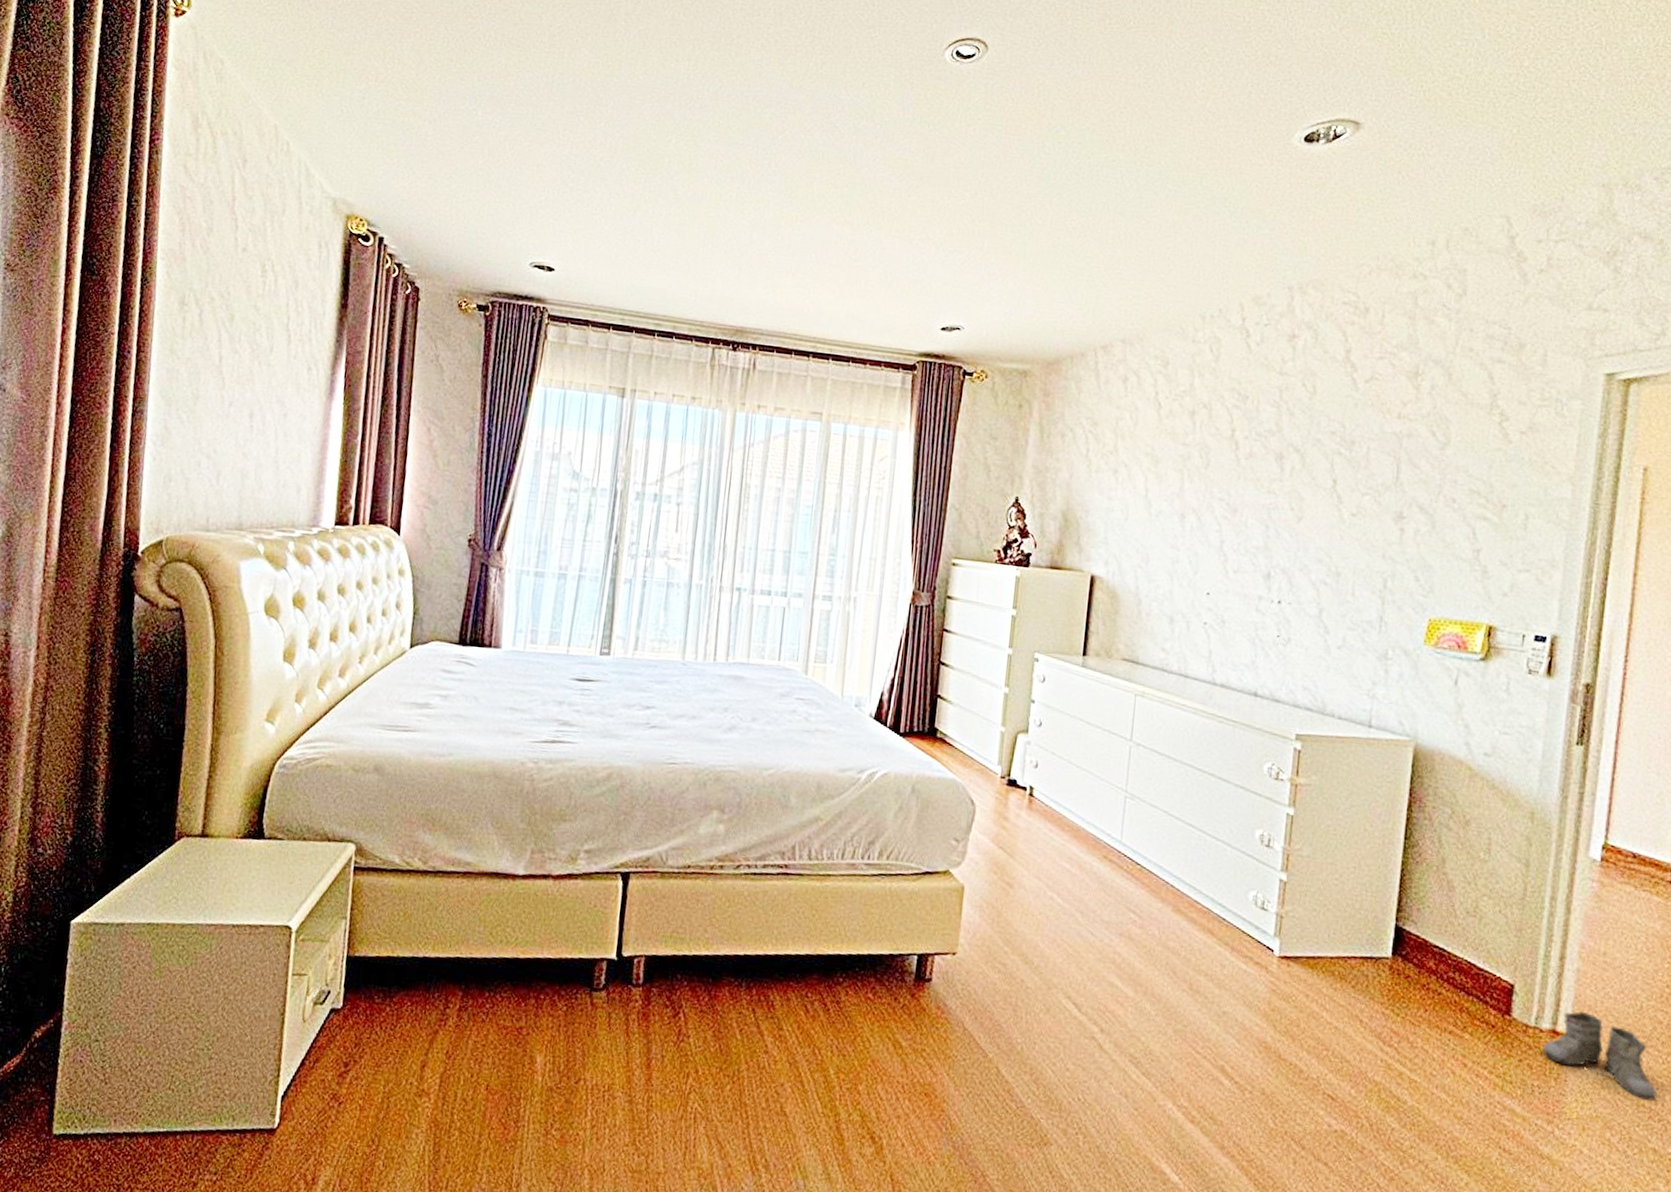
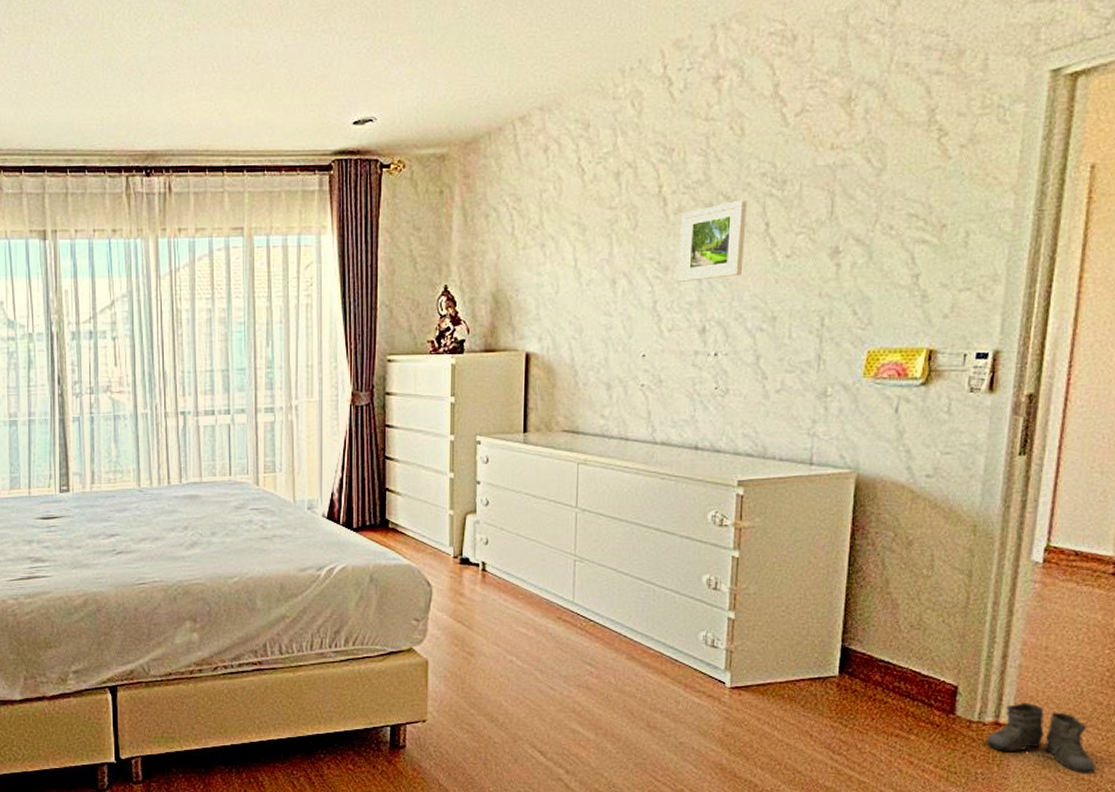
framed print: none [1245,454,1317,527] -> present [677,199,747,282]

